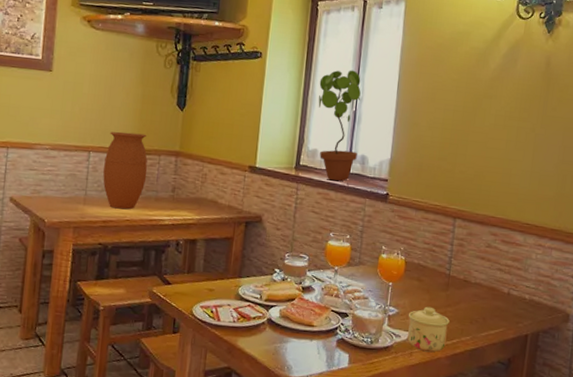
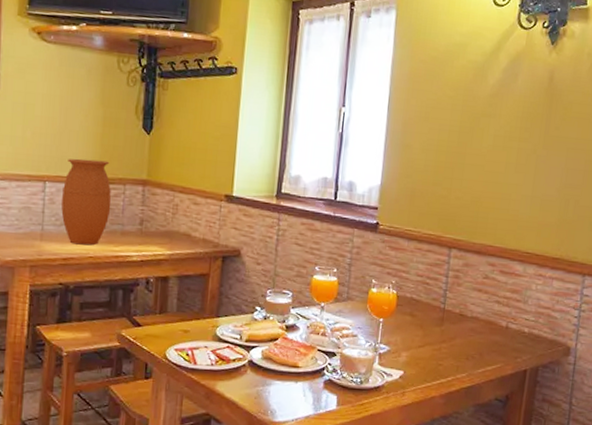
potted plant: present [318,70,361,182] -> none [301,87,348,210]
sugar bowl: present [407,306,450,353] -> none [399,343,444,392]

